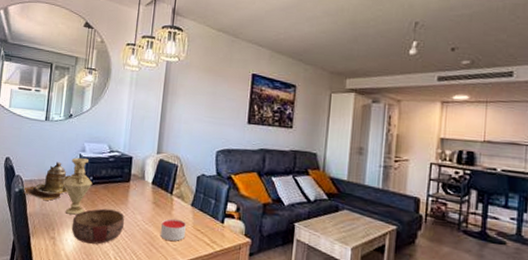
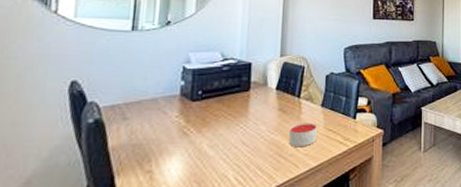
teapot: present [23,162,70,201] -> none [101,79,171,129]
vase: present [62,157,93,215] -> none [160,70,203,139]
bowl: present [71,208,125,245] -> none [175,124,246,169]

